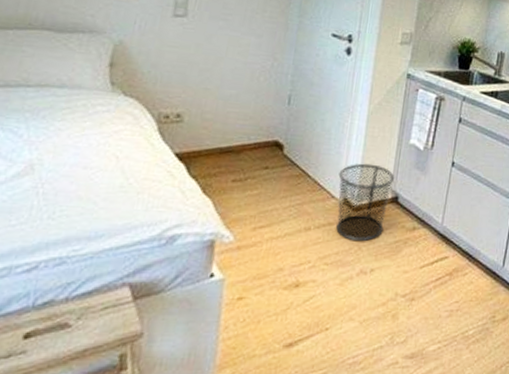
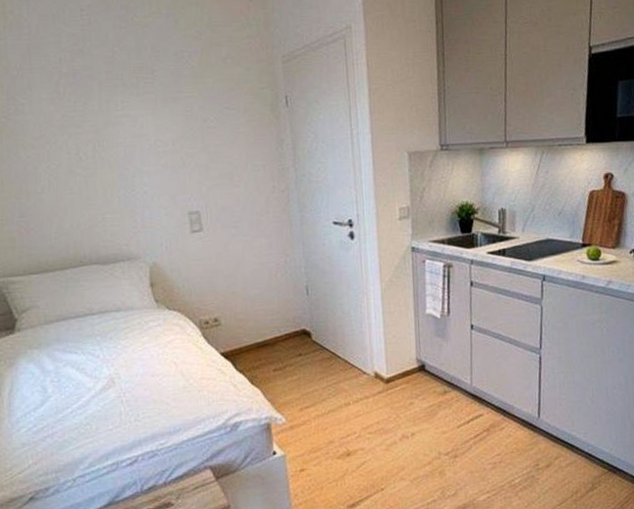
waste bin: present [336,163,395,242] -> none [365,338,418,410]

